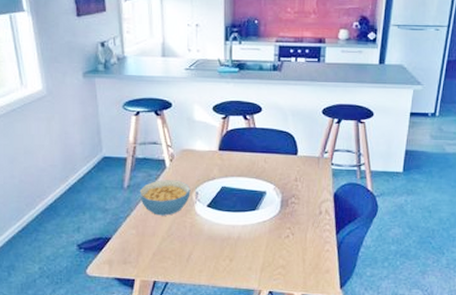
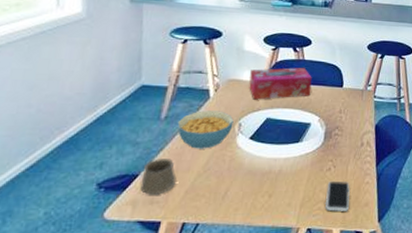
cup: none [114,224,144,256] -> present [140,159,177,195]
tissue box: none [202,136,265,169] -> present [249,67,312,100]
smartphone: none [285,247,310,278] -> present [325,181,350,212]

